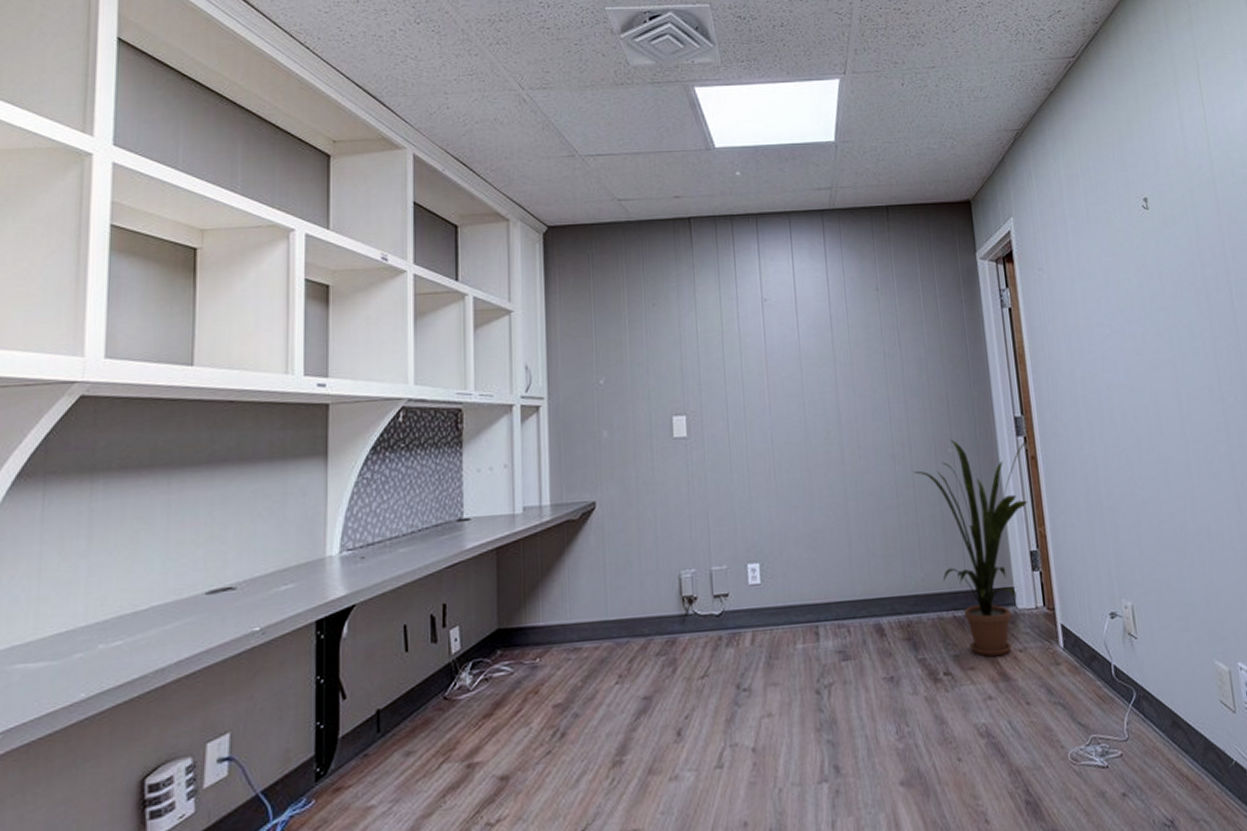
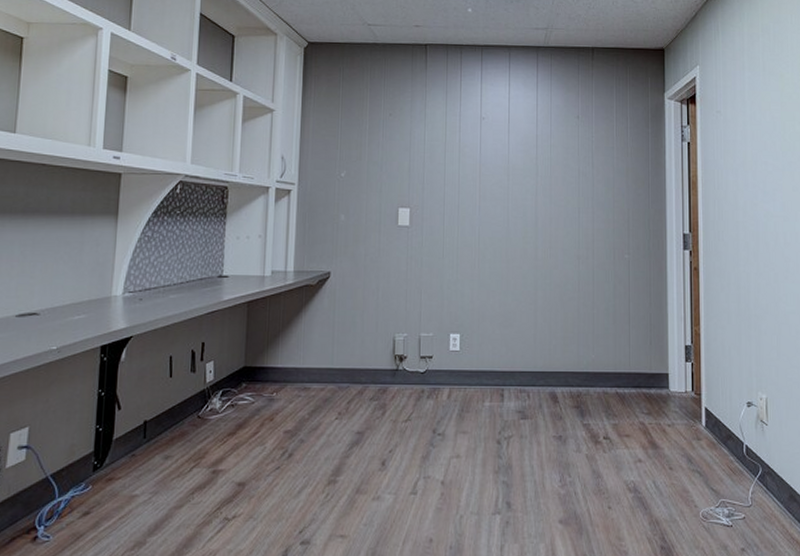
house plant: present [913,439,1028,657] -> none [594,247,693,429]

